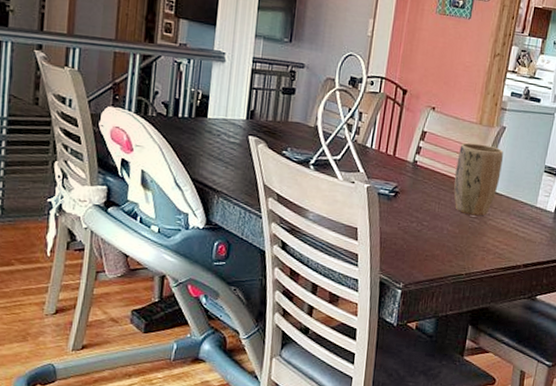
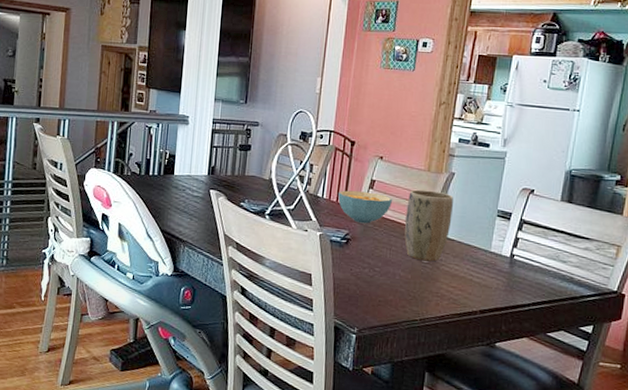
cereal bowl: none [387,141,444,177] -> present [338,190,393,224]

